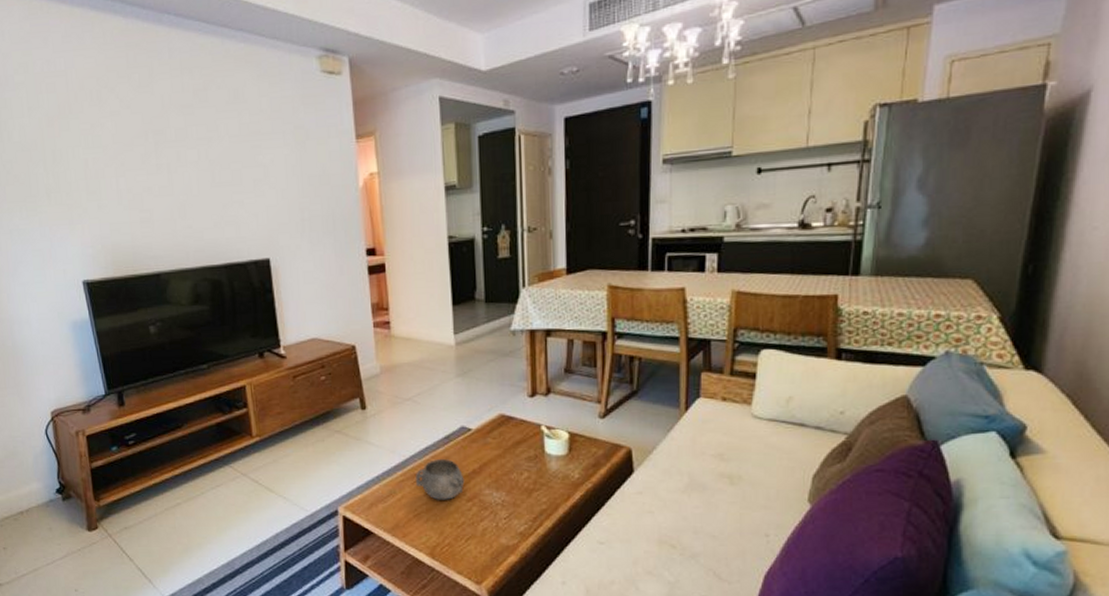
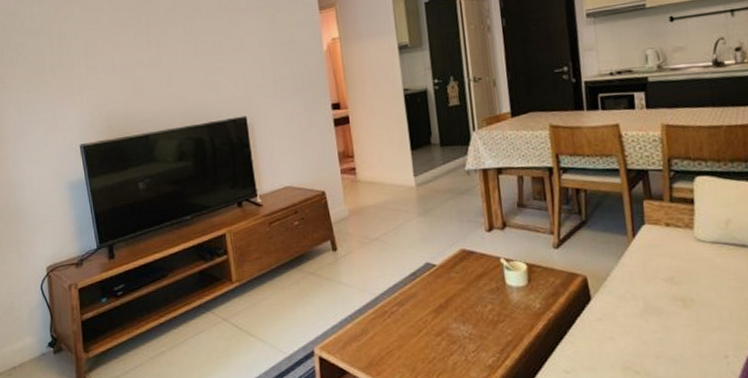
decorative bowl: present [416,459,465,500] -> none [386,295,433,336]

